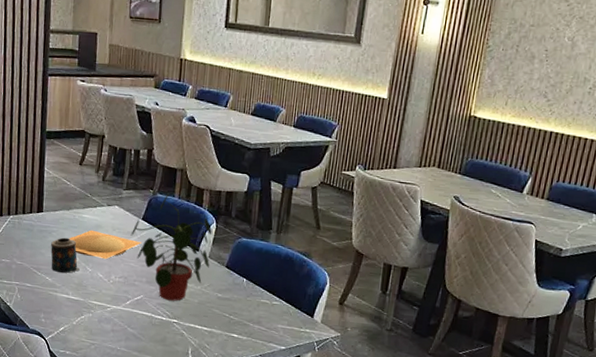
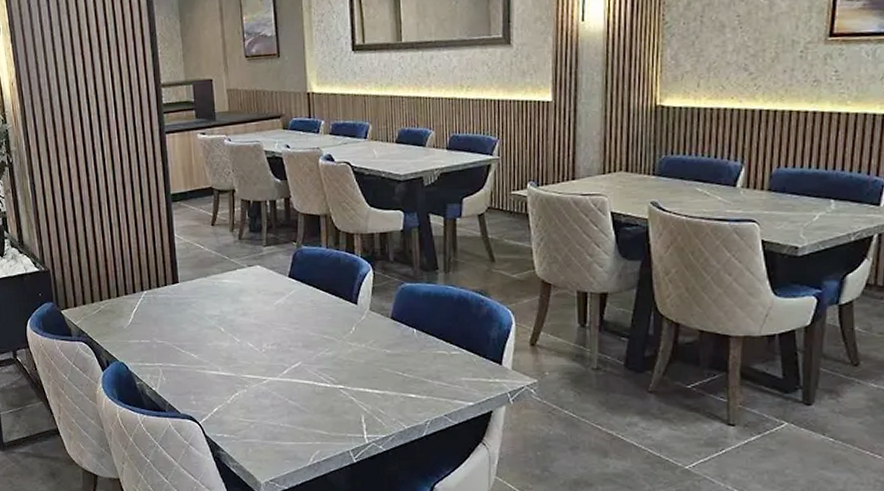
candle: present [51,237,80,273] -> none [192,307,227,347]
plate: present [68,230,143,259] -> none [210,295,292,326]
potted plant: present [130,194,212,301] -> none [278,245,373,364]

